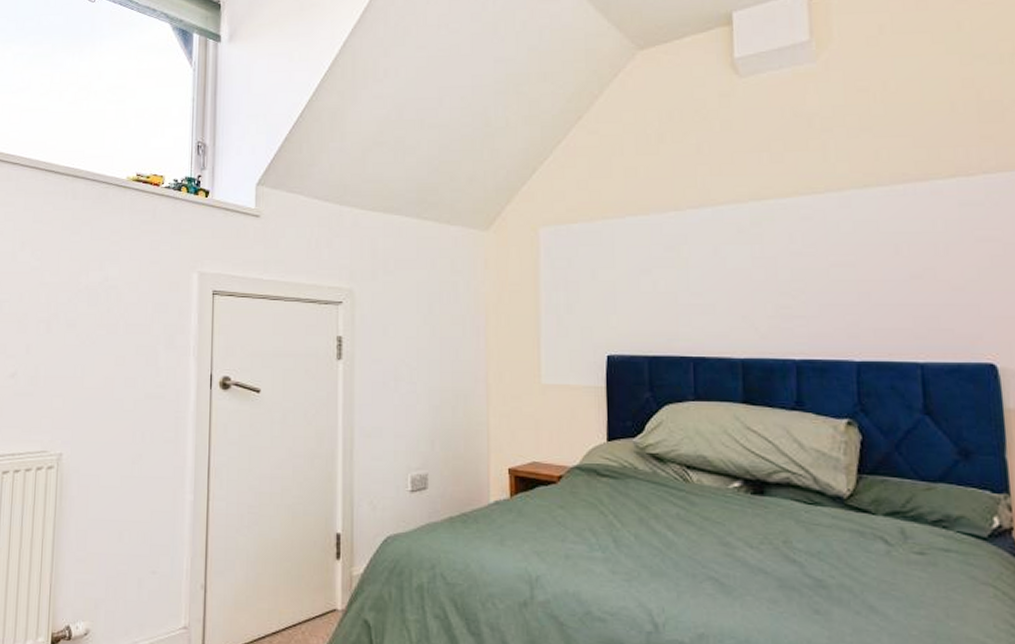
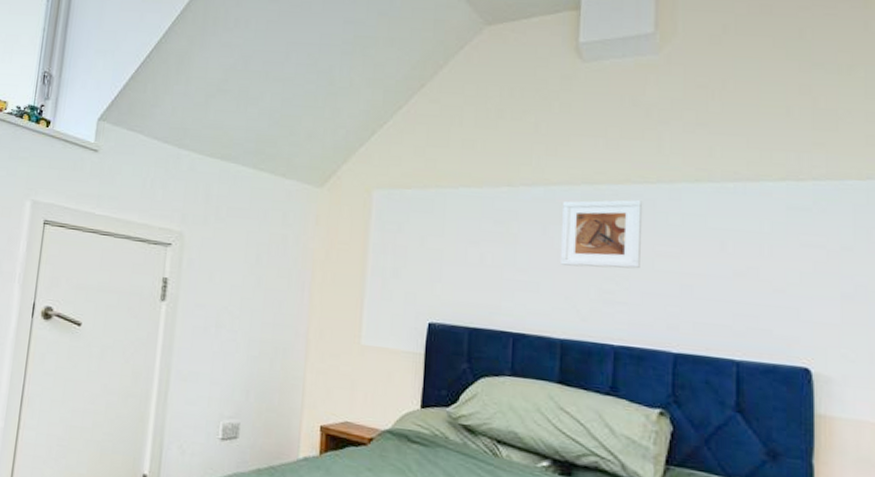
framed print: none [732,211,815,284] -> present [559,199,643,269]

